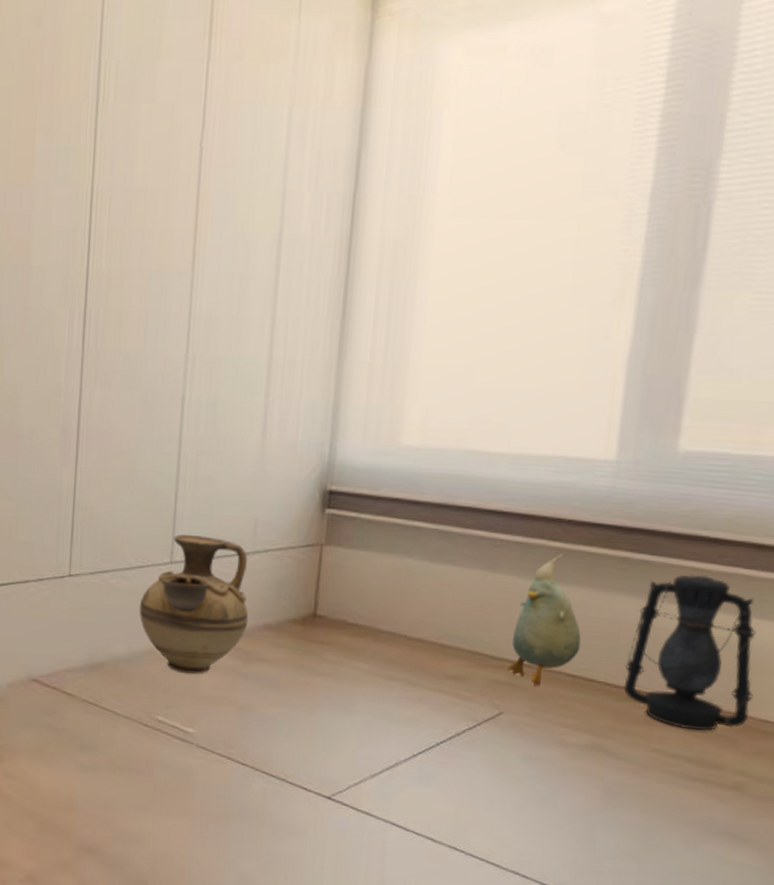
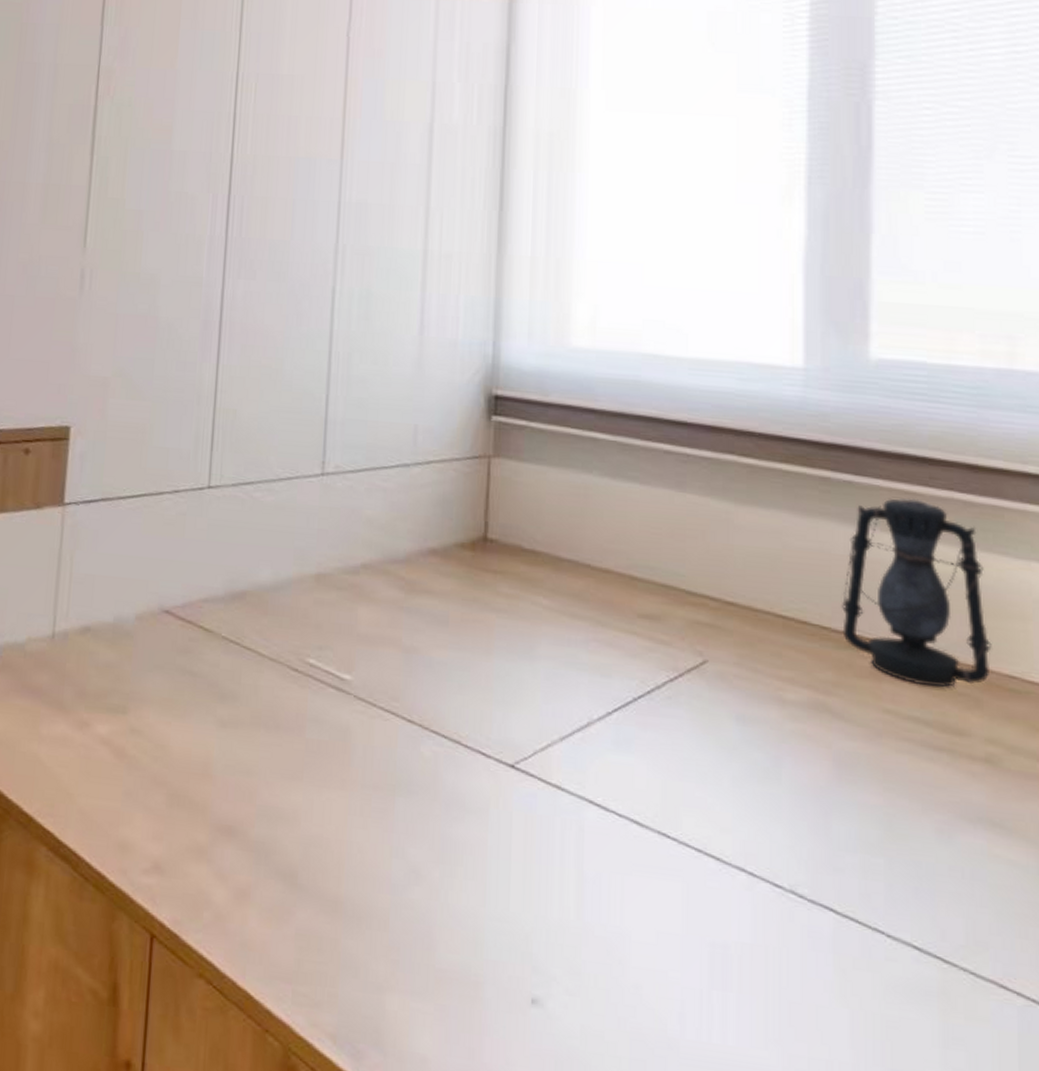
ceramic jug: present [139,534,249,674] -> none [287,441,411,608]
plush toy: present [506,553,582,687] -> none [706,471,788,629]

